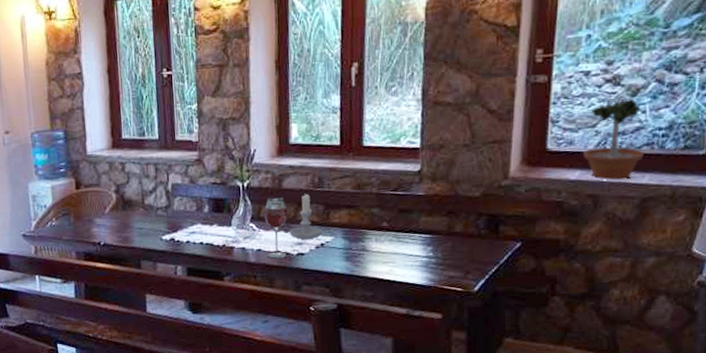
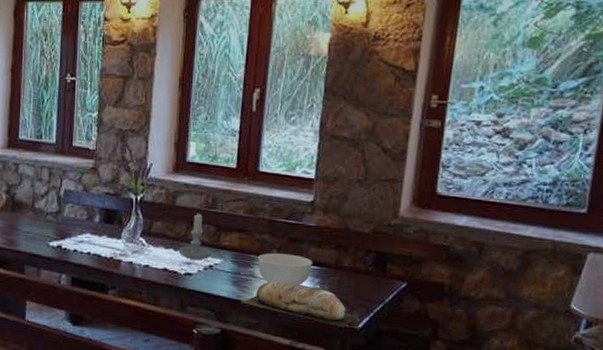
wineglass: present [264,197,288,259] -> none [154,213,179,277]
bread loaf: none [355,253,475,293] -> present [241,281,360,328]
bowl: none [368,225,425,256] -> present [257,253,313,286]
potted tree: present [583,90,645,180] -> none [471,143,529,230]

